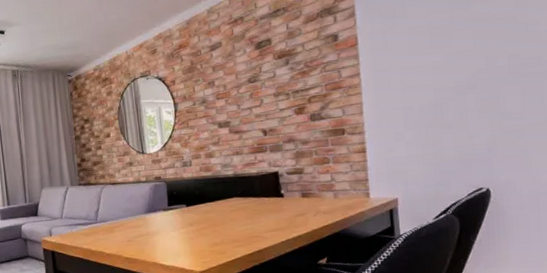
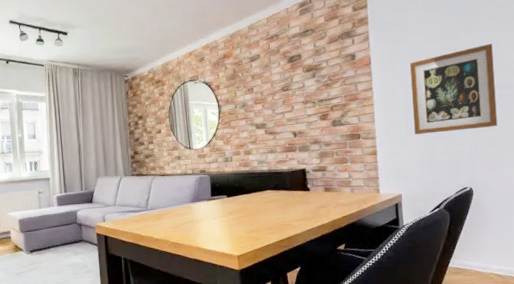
wall art: none [407,9,524,127] -> present [409,43,498,135]

